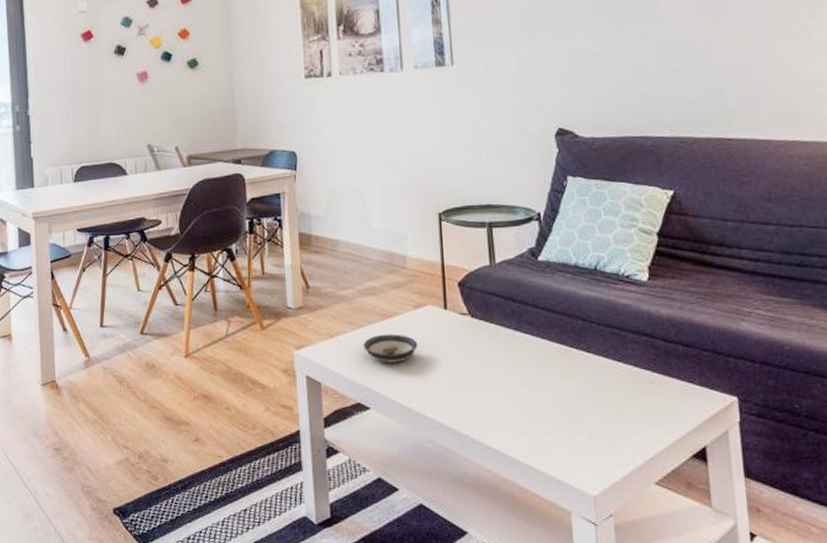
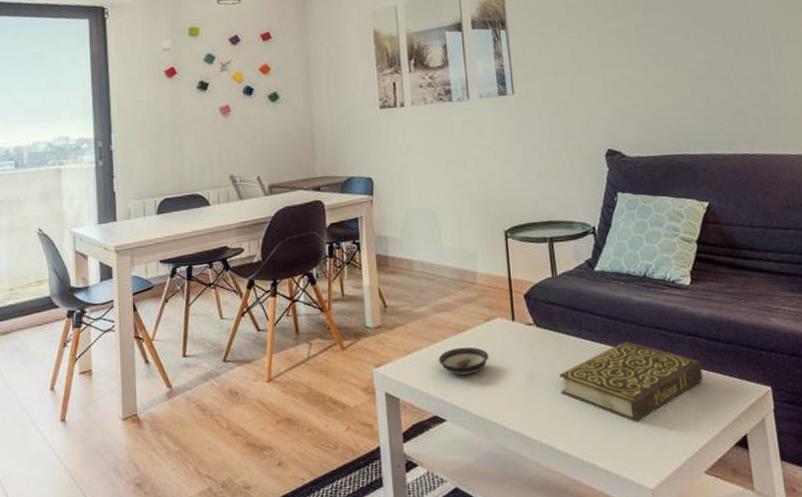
book: none [494,338,659,426] -> present [559,341,704,423]

